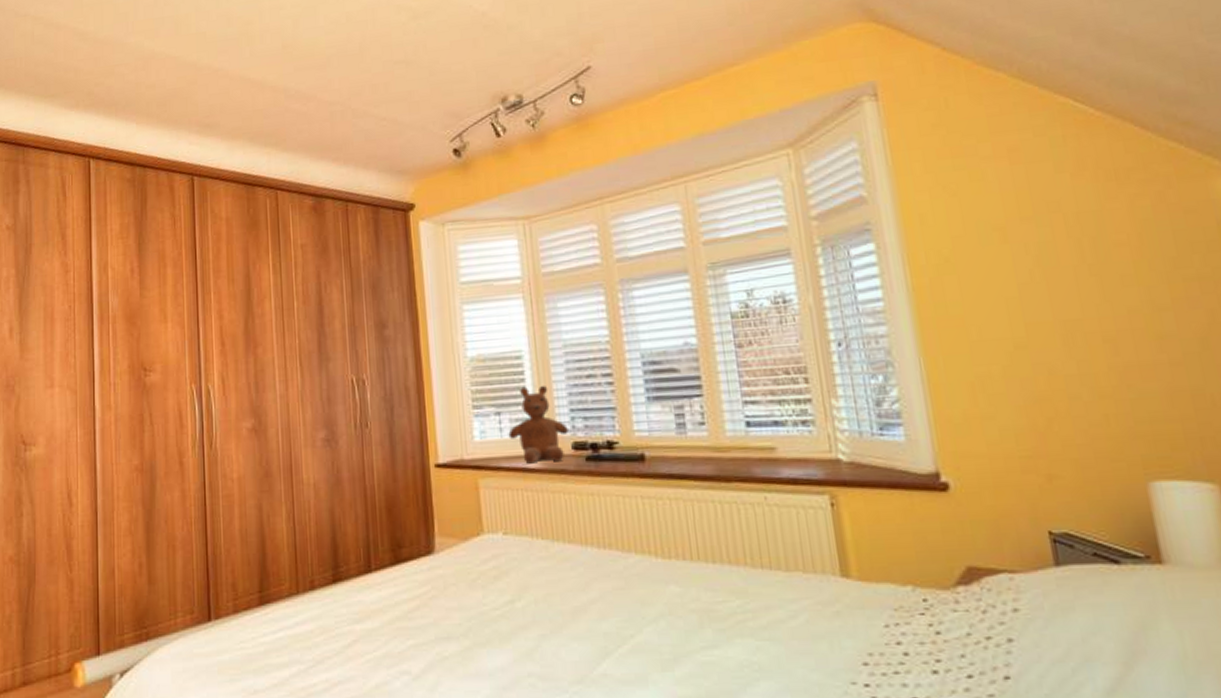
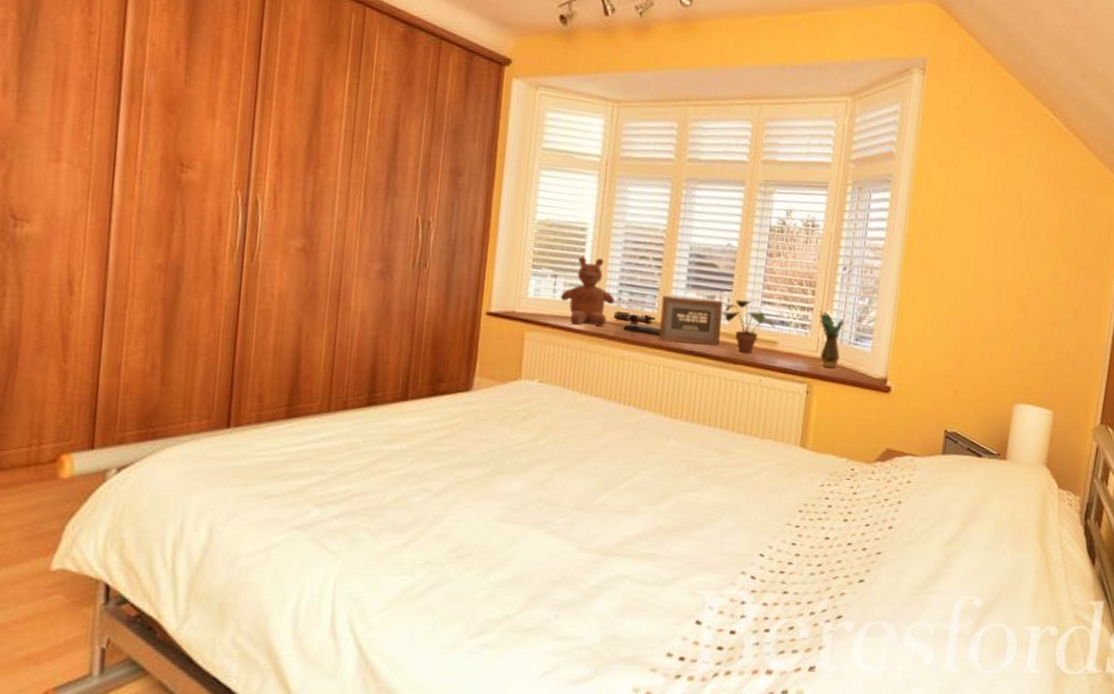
picture frame: none [622,409,703,468] -> present [658,295,723,346]
potted plant: none [699,403,768,467] -> present [724,299,775,353]
vase: none [820,399,865,470] -> present [819,310,844,369]

